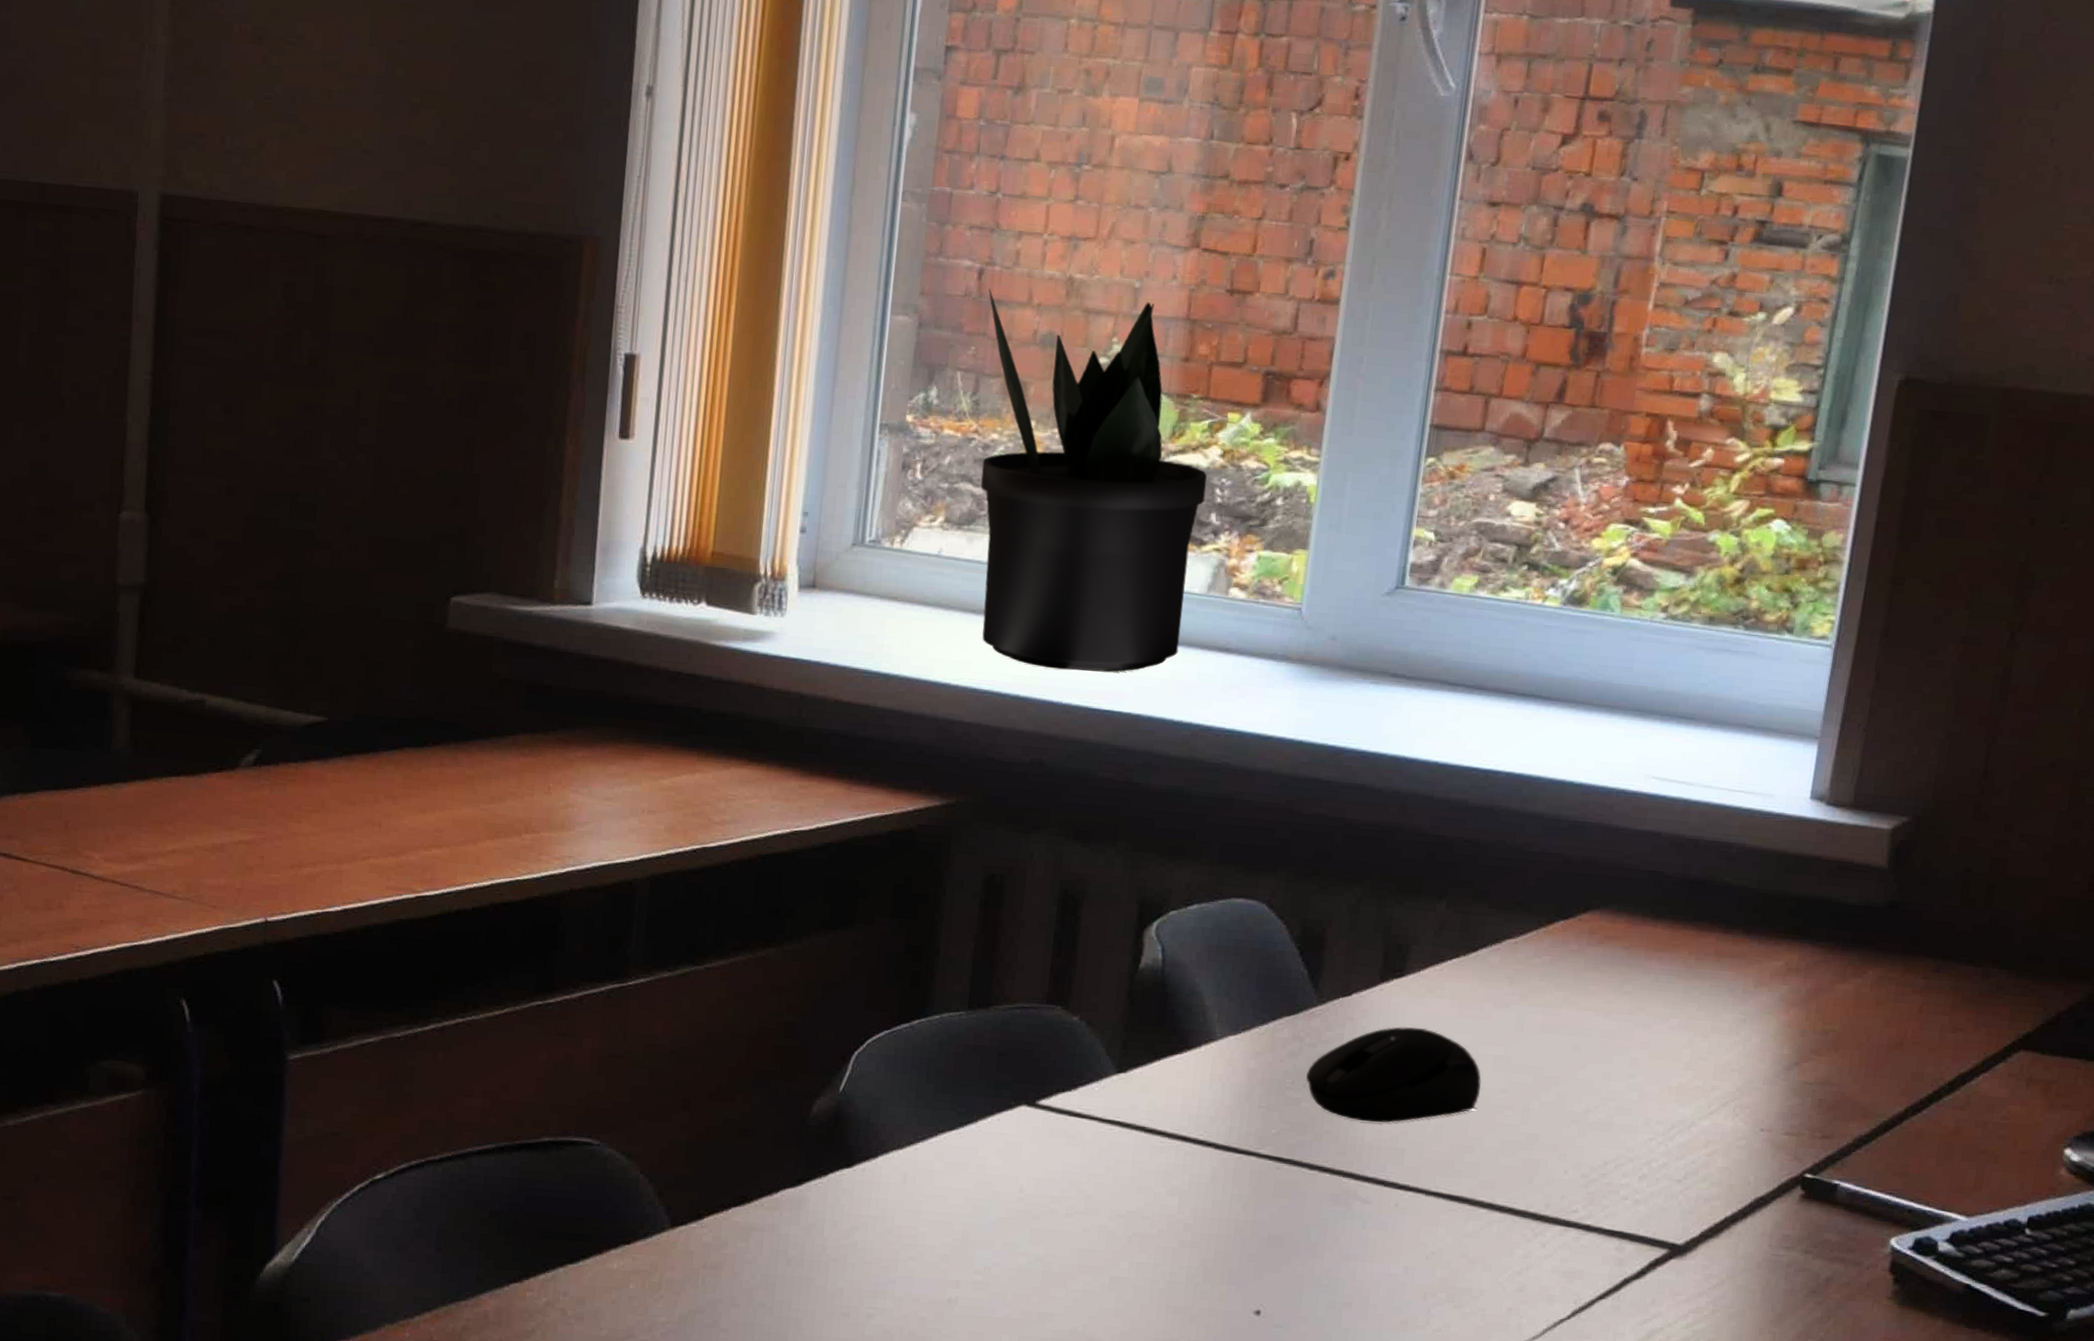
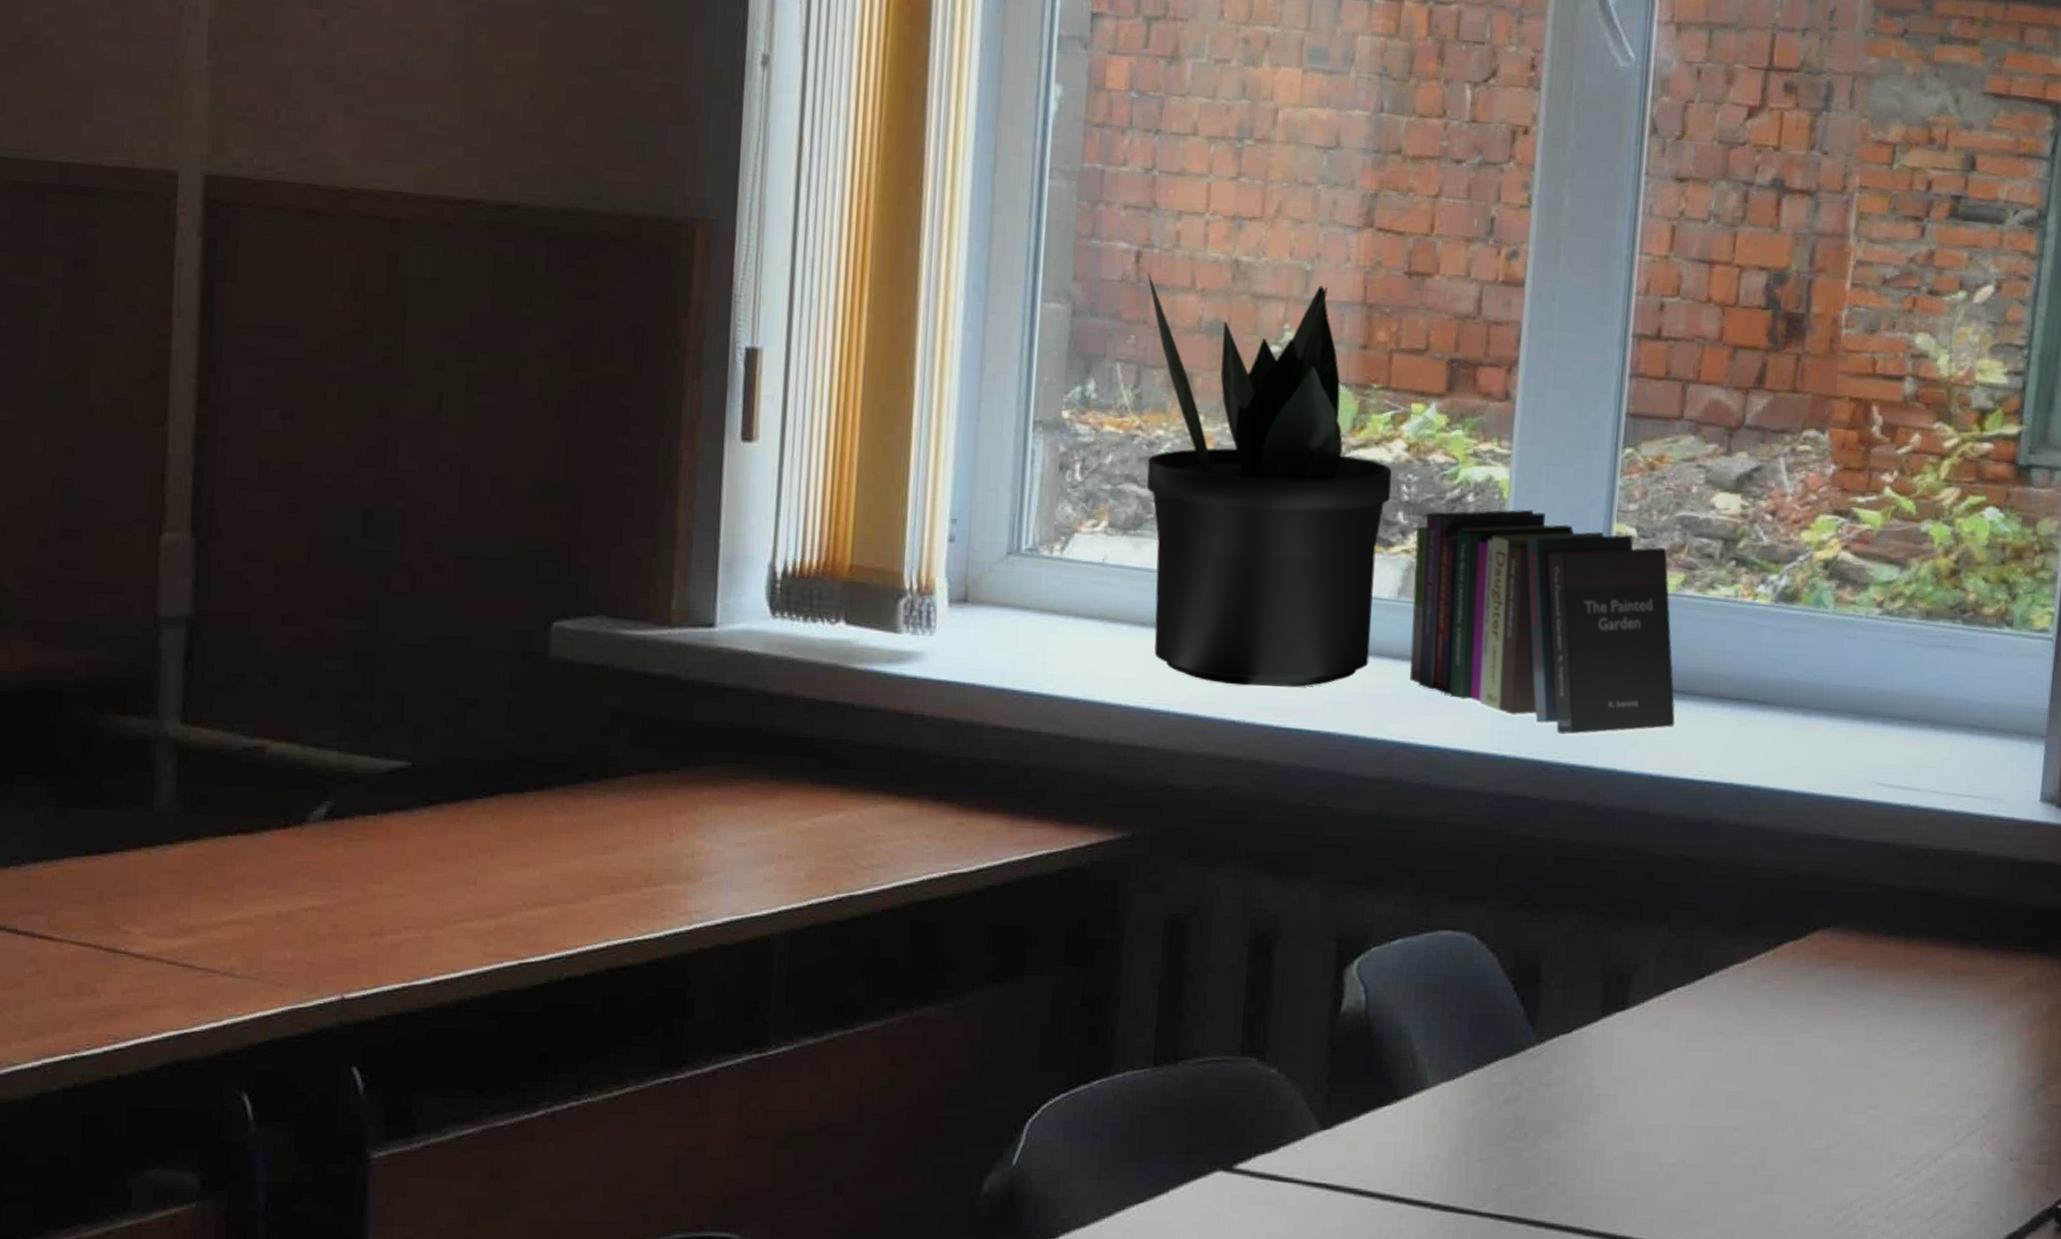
books: none [1214,513,1464,723] -> present [1408,509,1676,735]
computer mouse: present [1306,1026,1481,1123] -> none [1527,1064,1715,1171]

